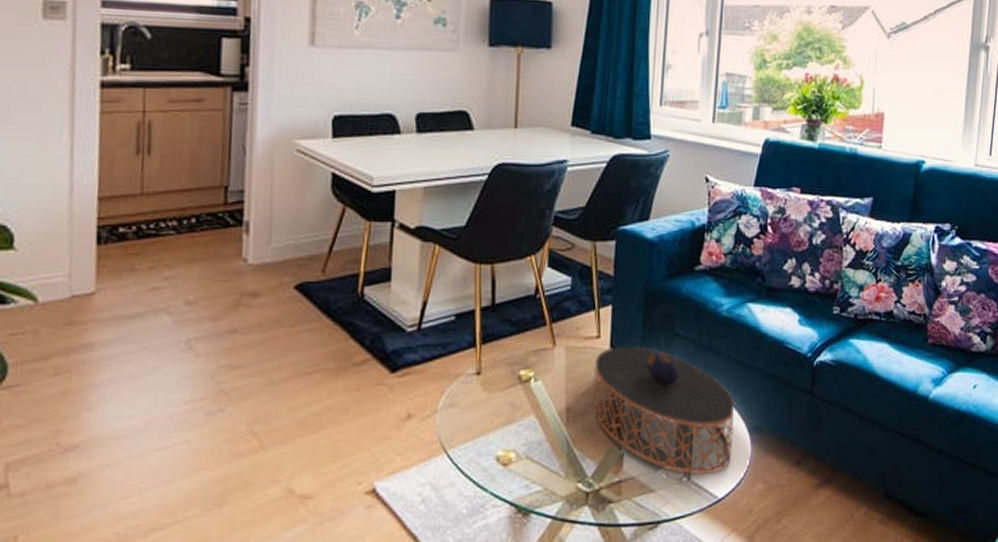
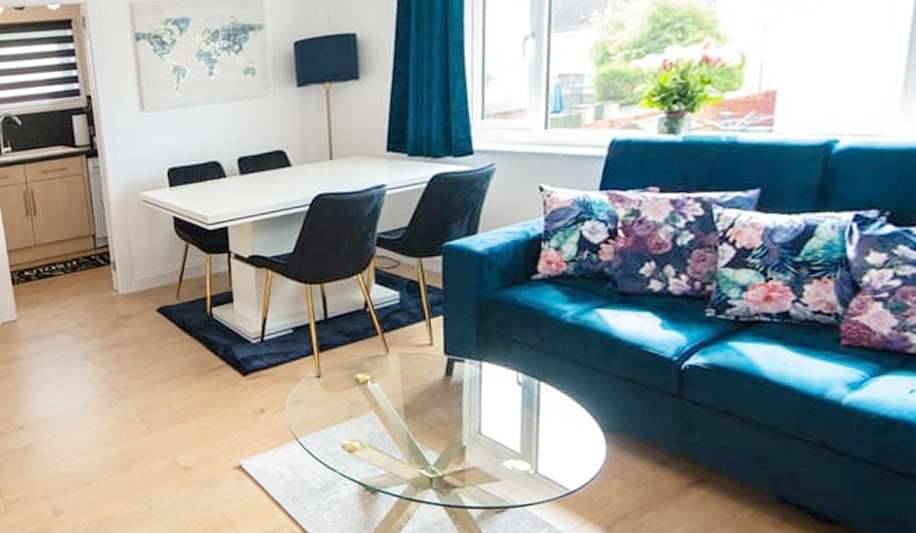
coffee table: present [592,345,735,475] -> none [428,351,586,469]

